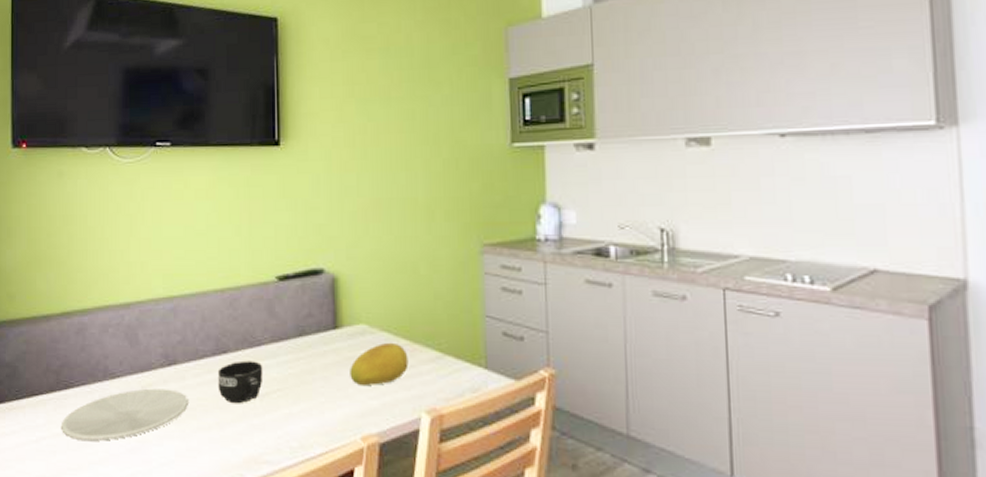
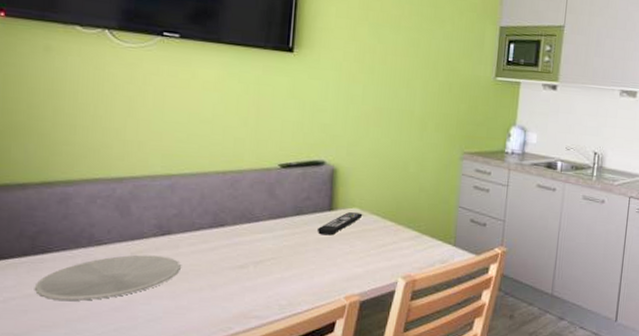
mug: present [217,360,263,404] -> none [212,233,260,270]
remote control: none [324,330,372,360] -> present [318,212,363,236]
fruit: present [350,342,409,385] -> none [340,223,392,257]

